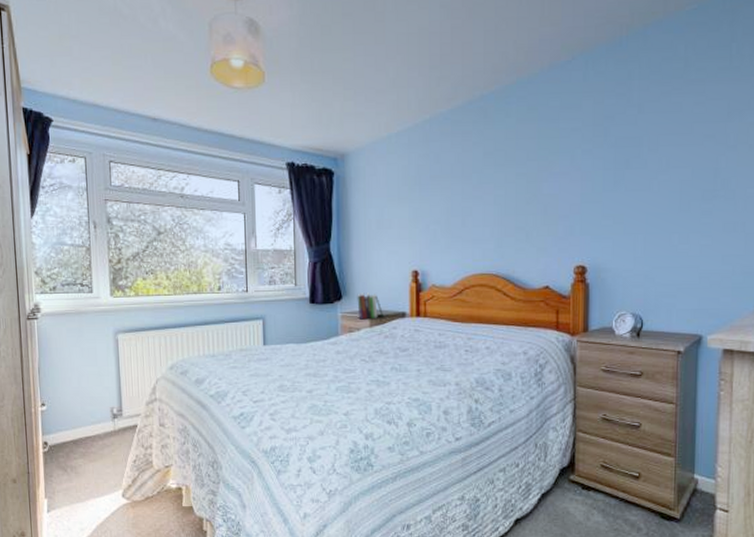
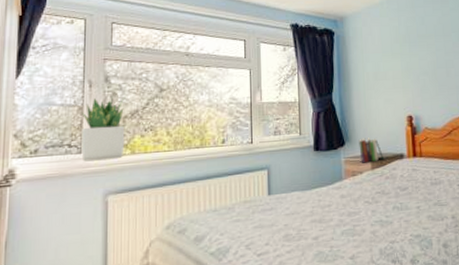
planter: none [89,238,129,301] -> present [81,96,126,162]

